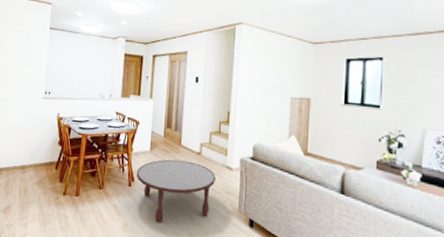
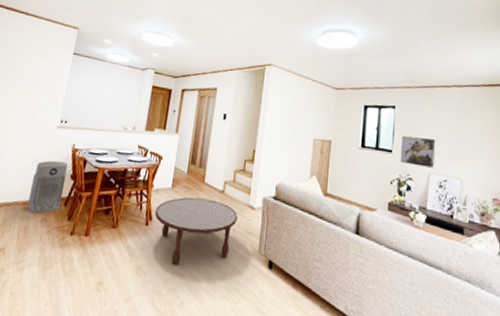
air purifier: none [24,129,56,177] -> present [27,160,69,214]
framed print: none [389,89,432,124] -> present [400,136,436,169]

